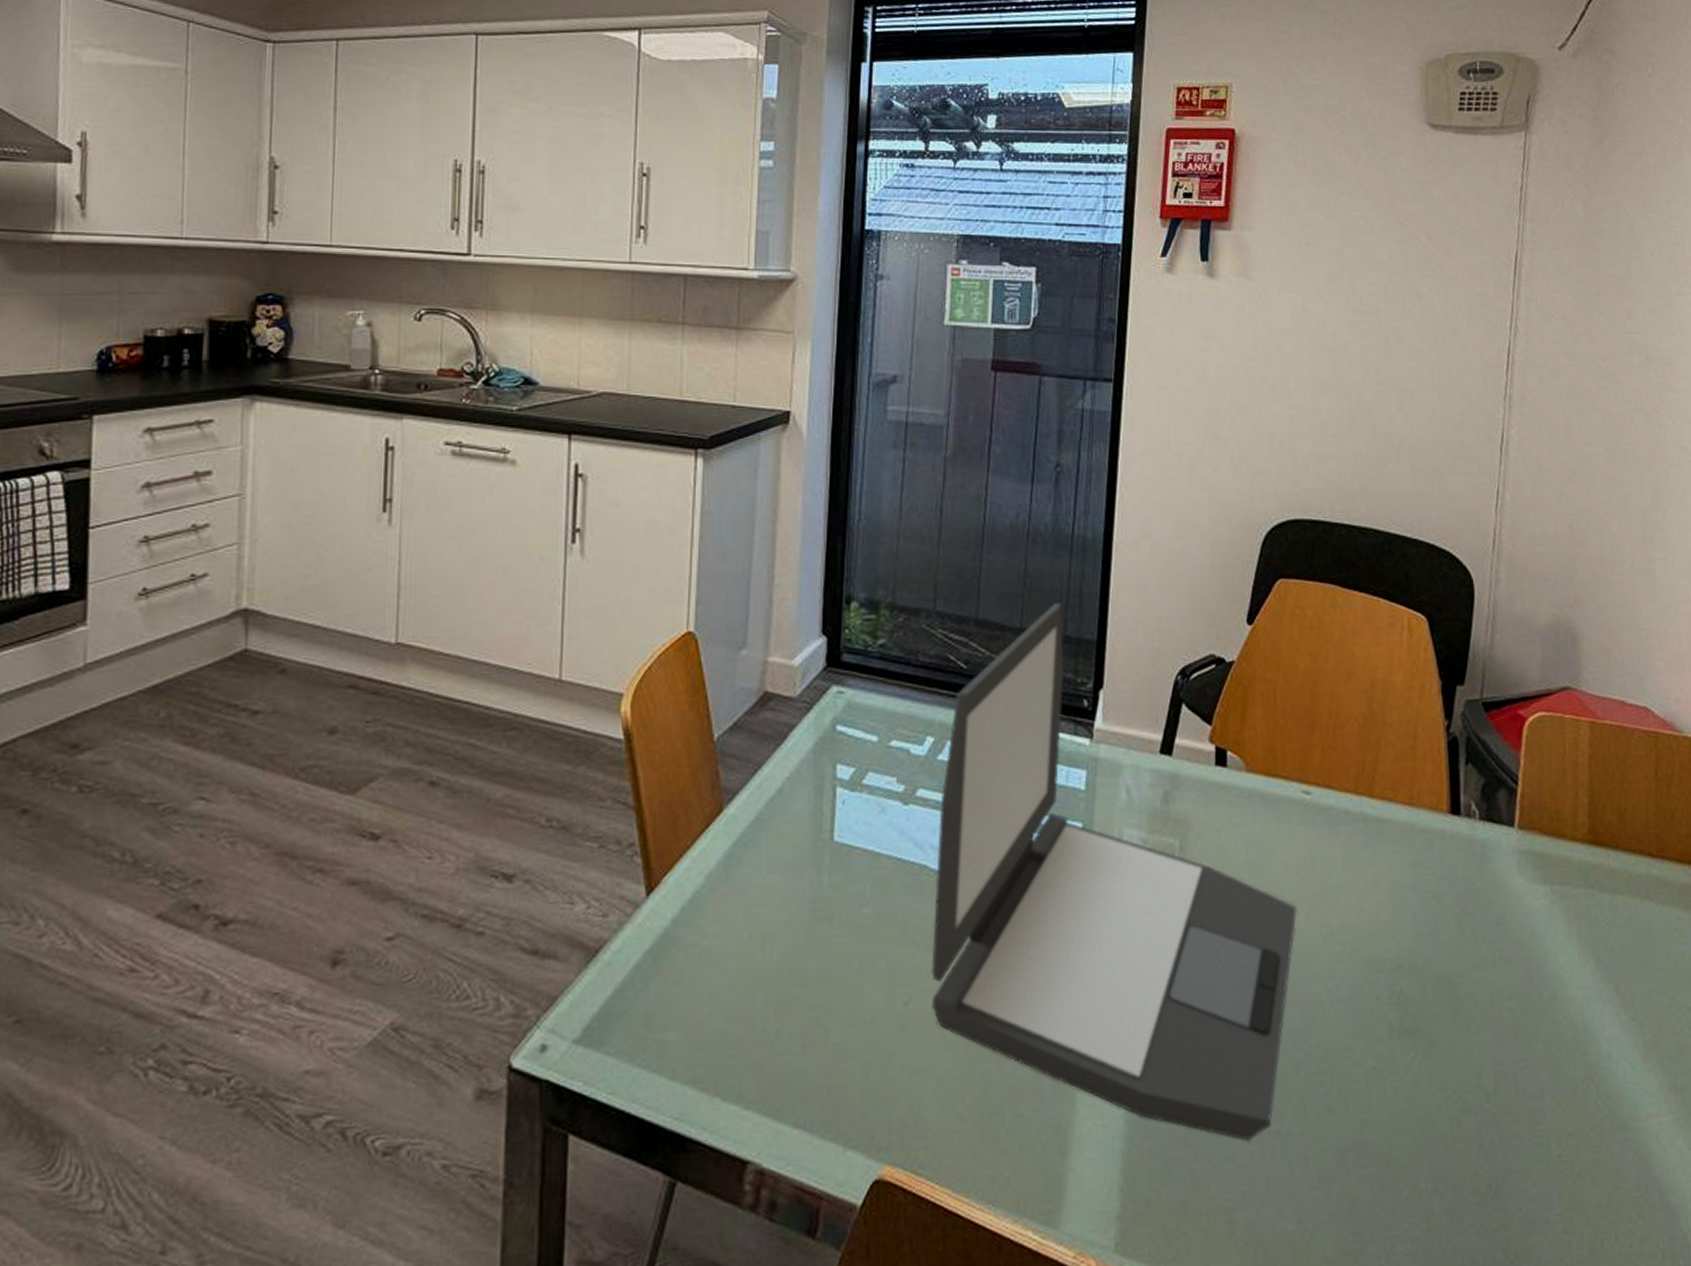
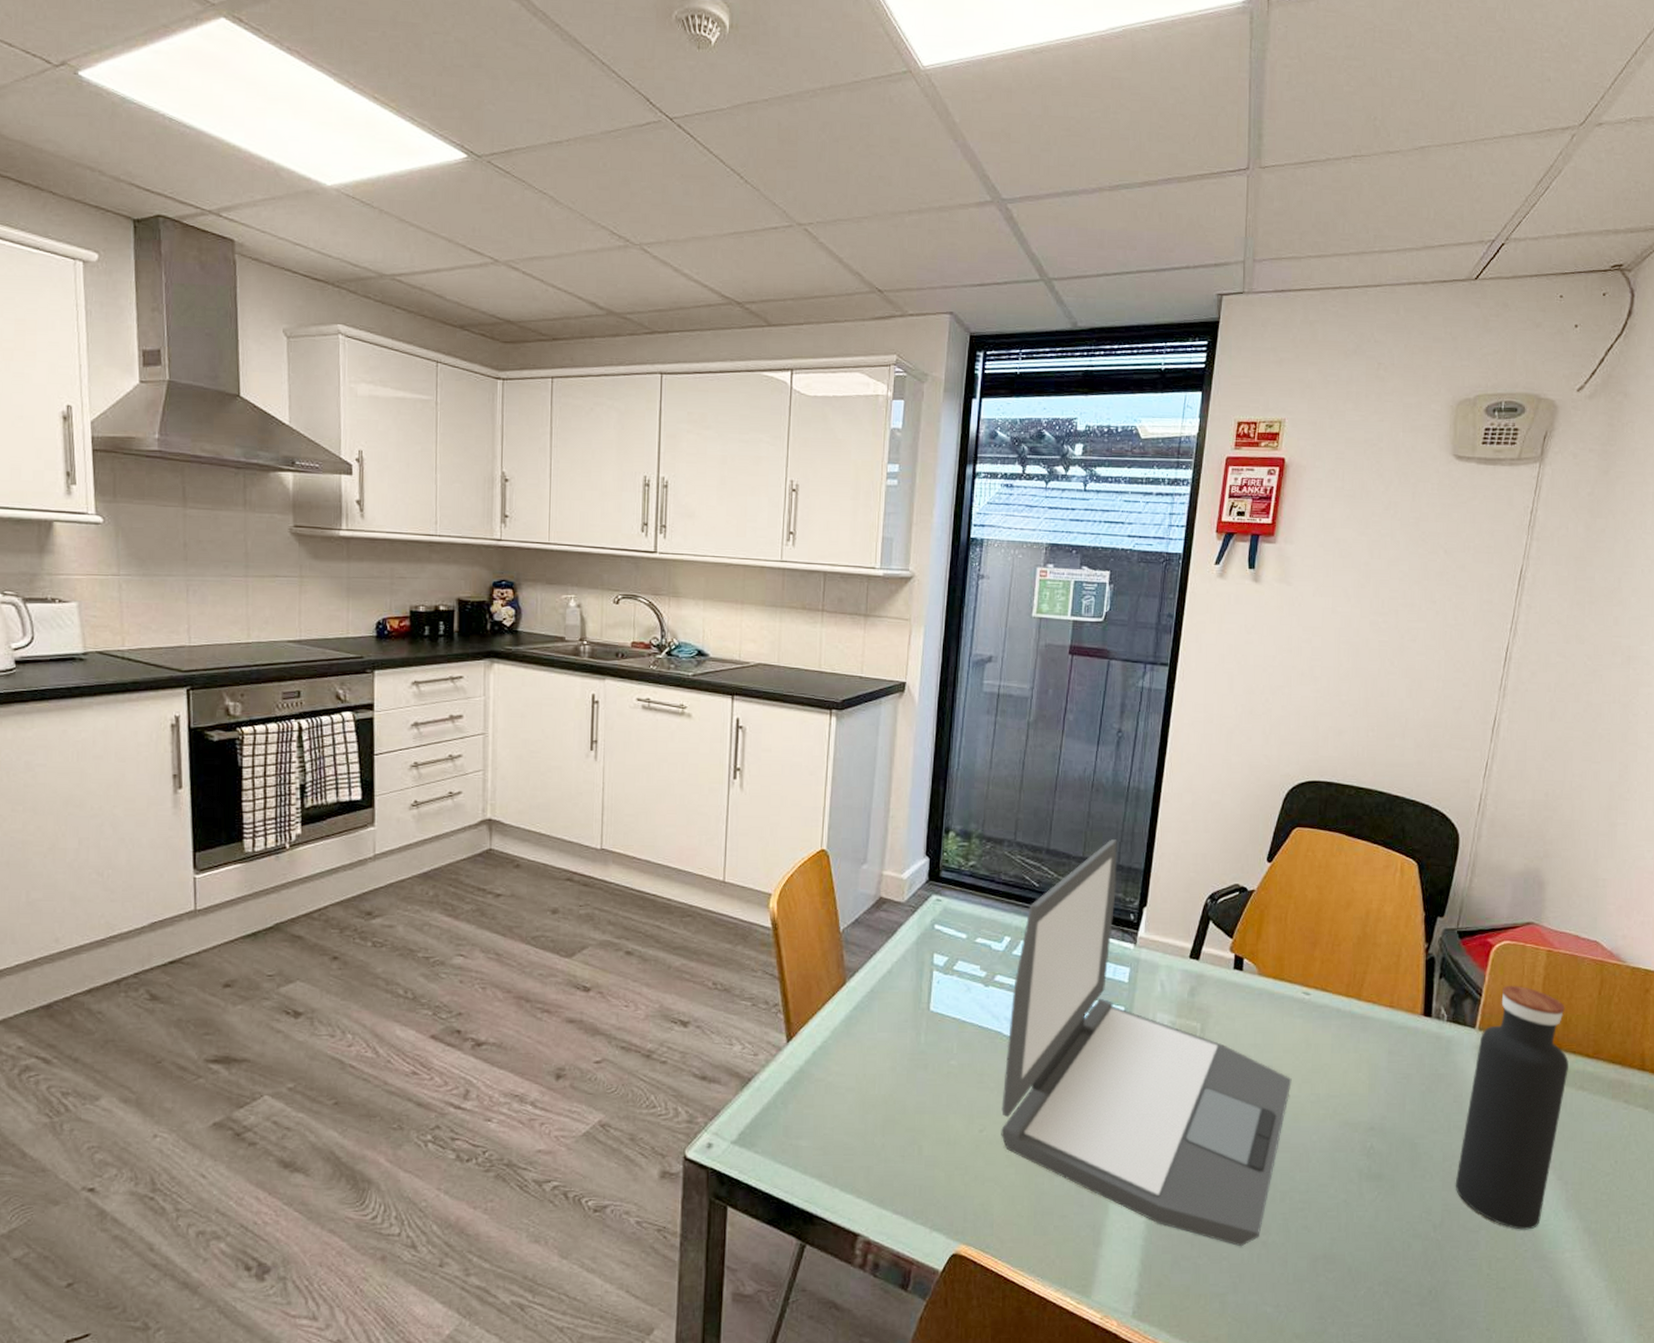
water bottle: none [1507,768,1630,1092] -> present [1455,985,1569,1230]

